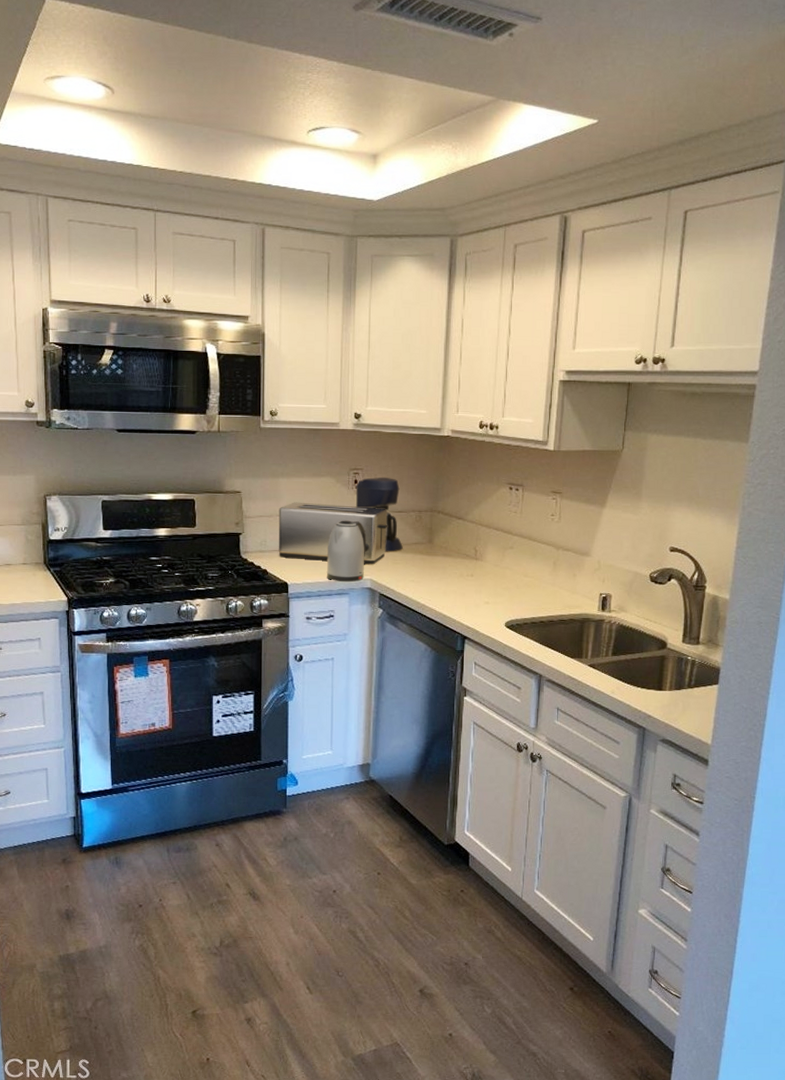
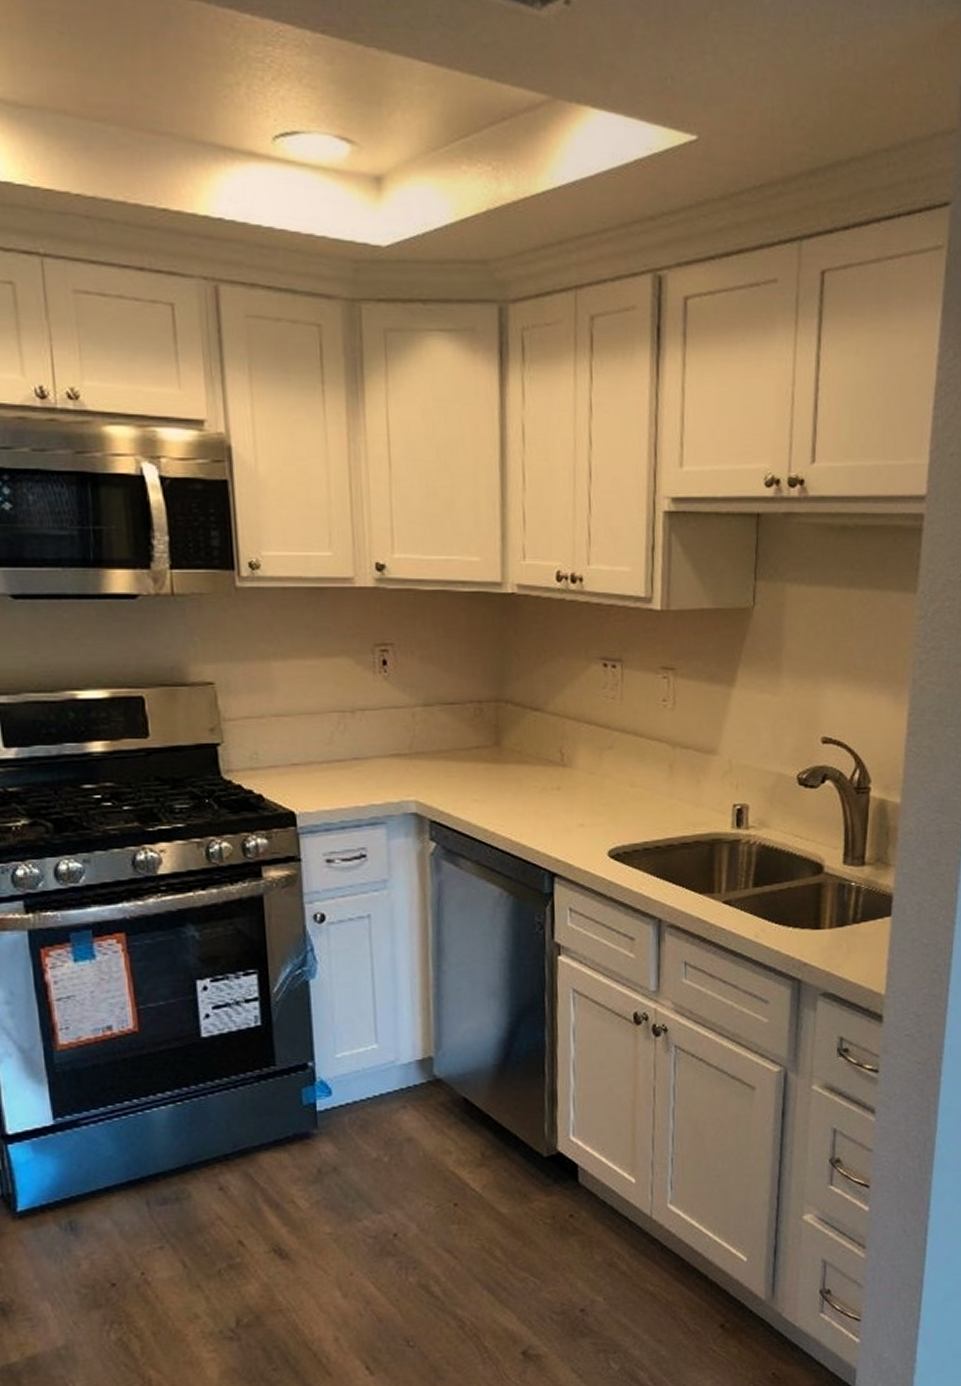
toaster: present [278,502,388,565] -> none [273,694,435,781]
kettle: present [326,520,367,583] -> none [350,718,407,808]
coffee maker: present [355,477,403,552] -> none [385,654,459,762]

